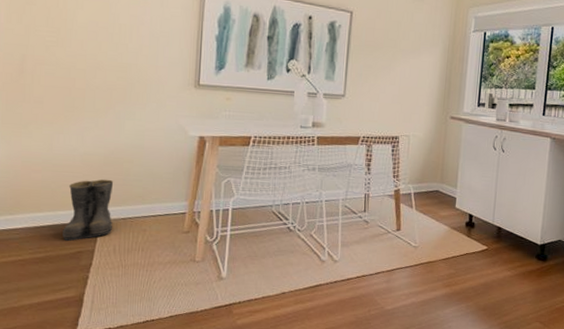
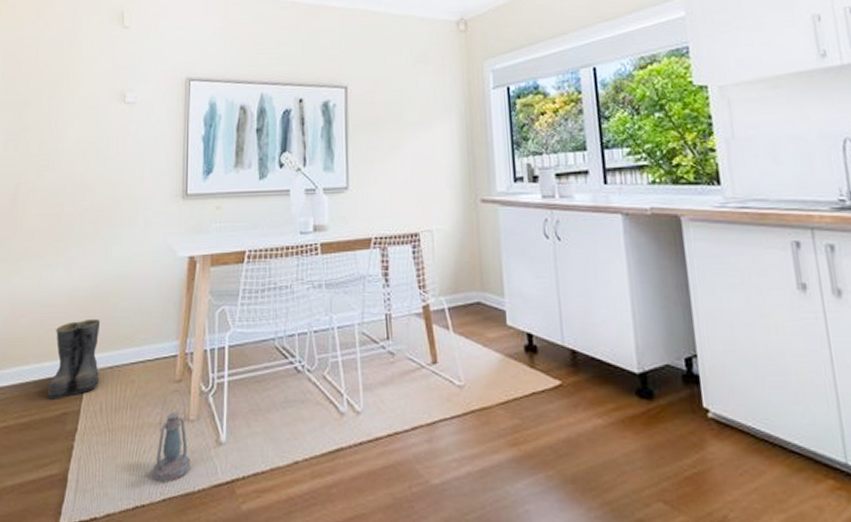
lantern: none [162,239,195,305] -> present [153,390,191,483]

